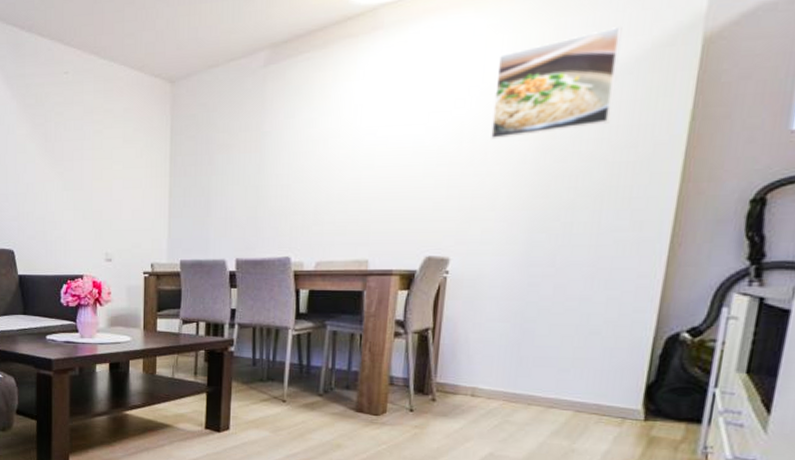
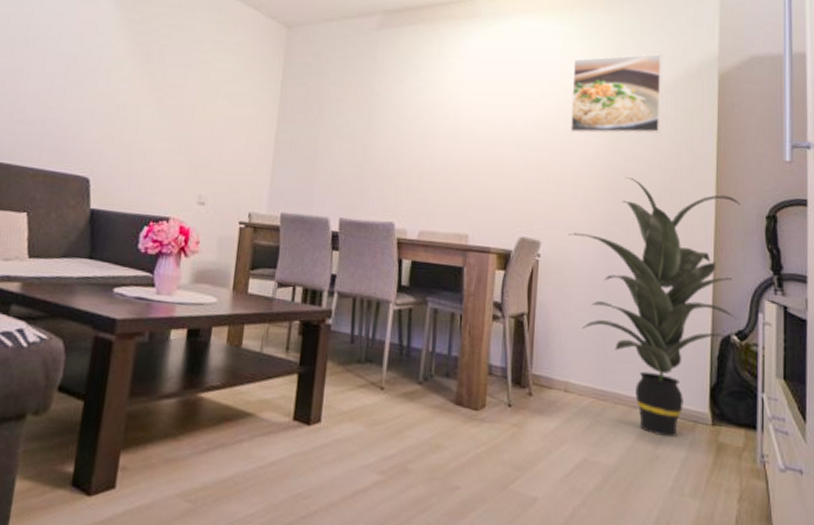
indoor plant: none [482,179,715,433] -> present [568,177,741,438]

